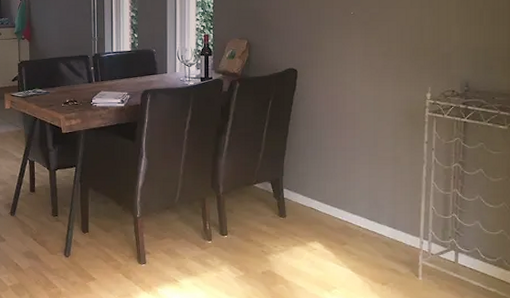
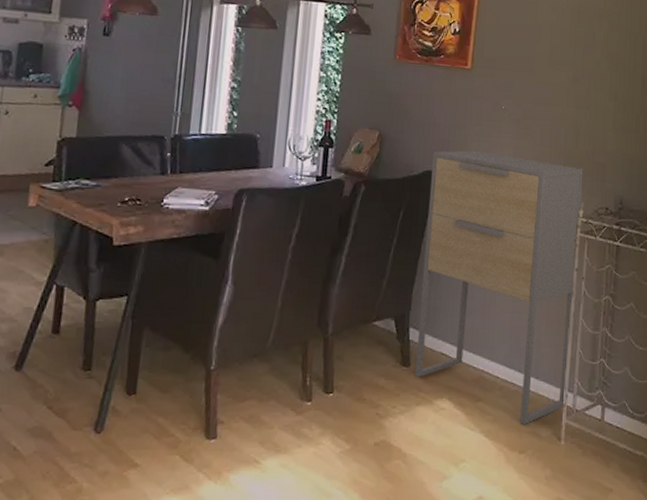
cabinet: none [290,49,429,263] -> present [415,150,584,424]

